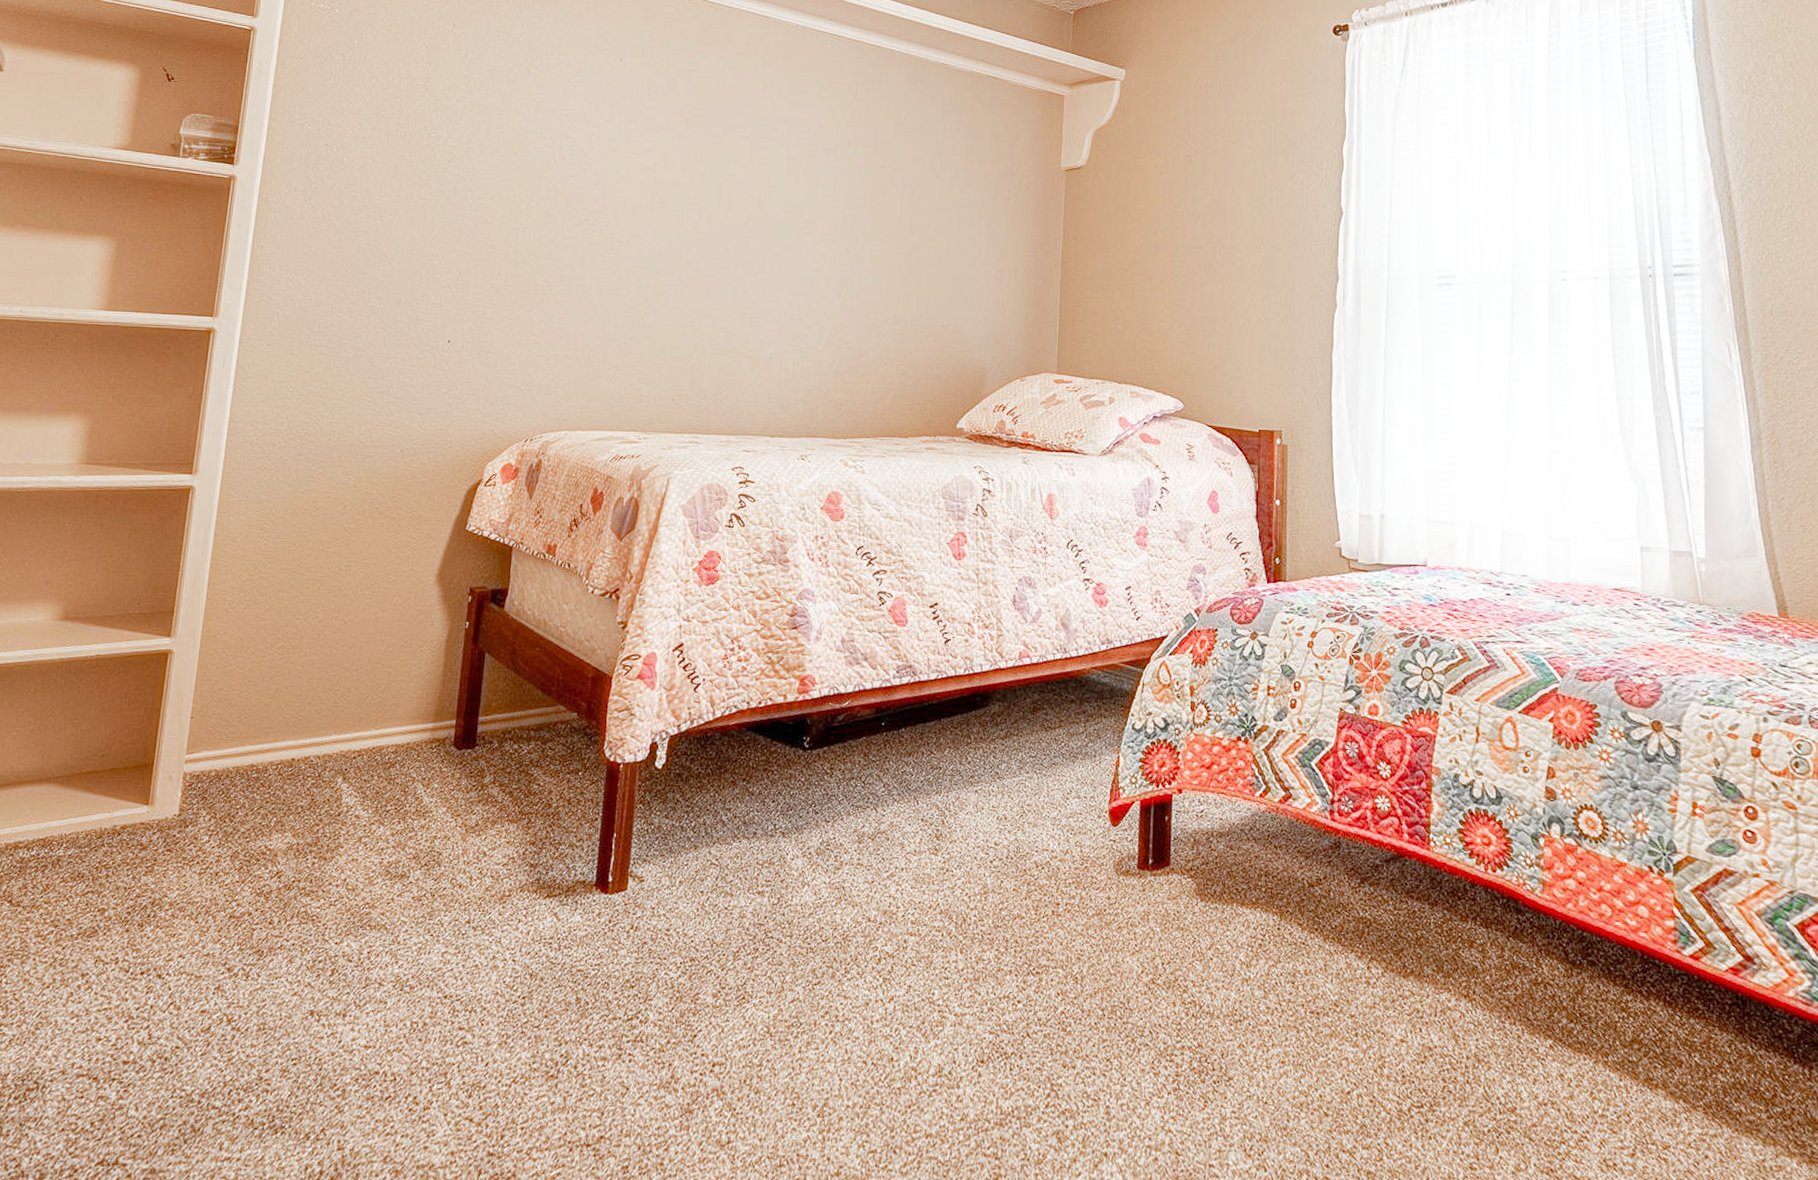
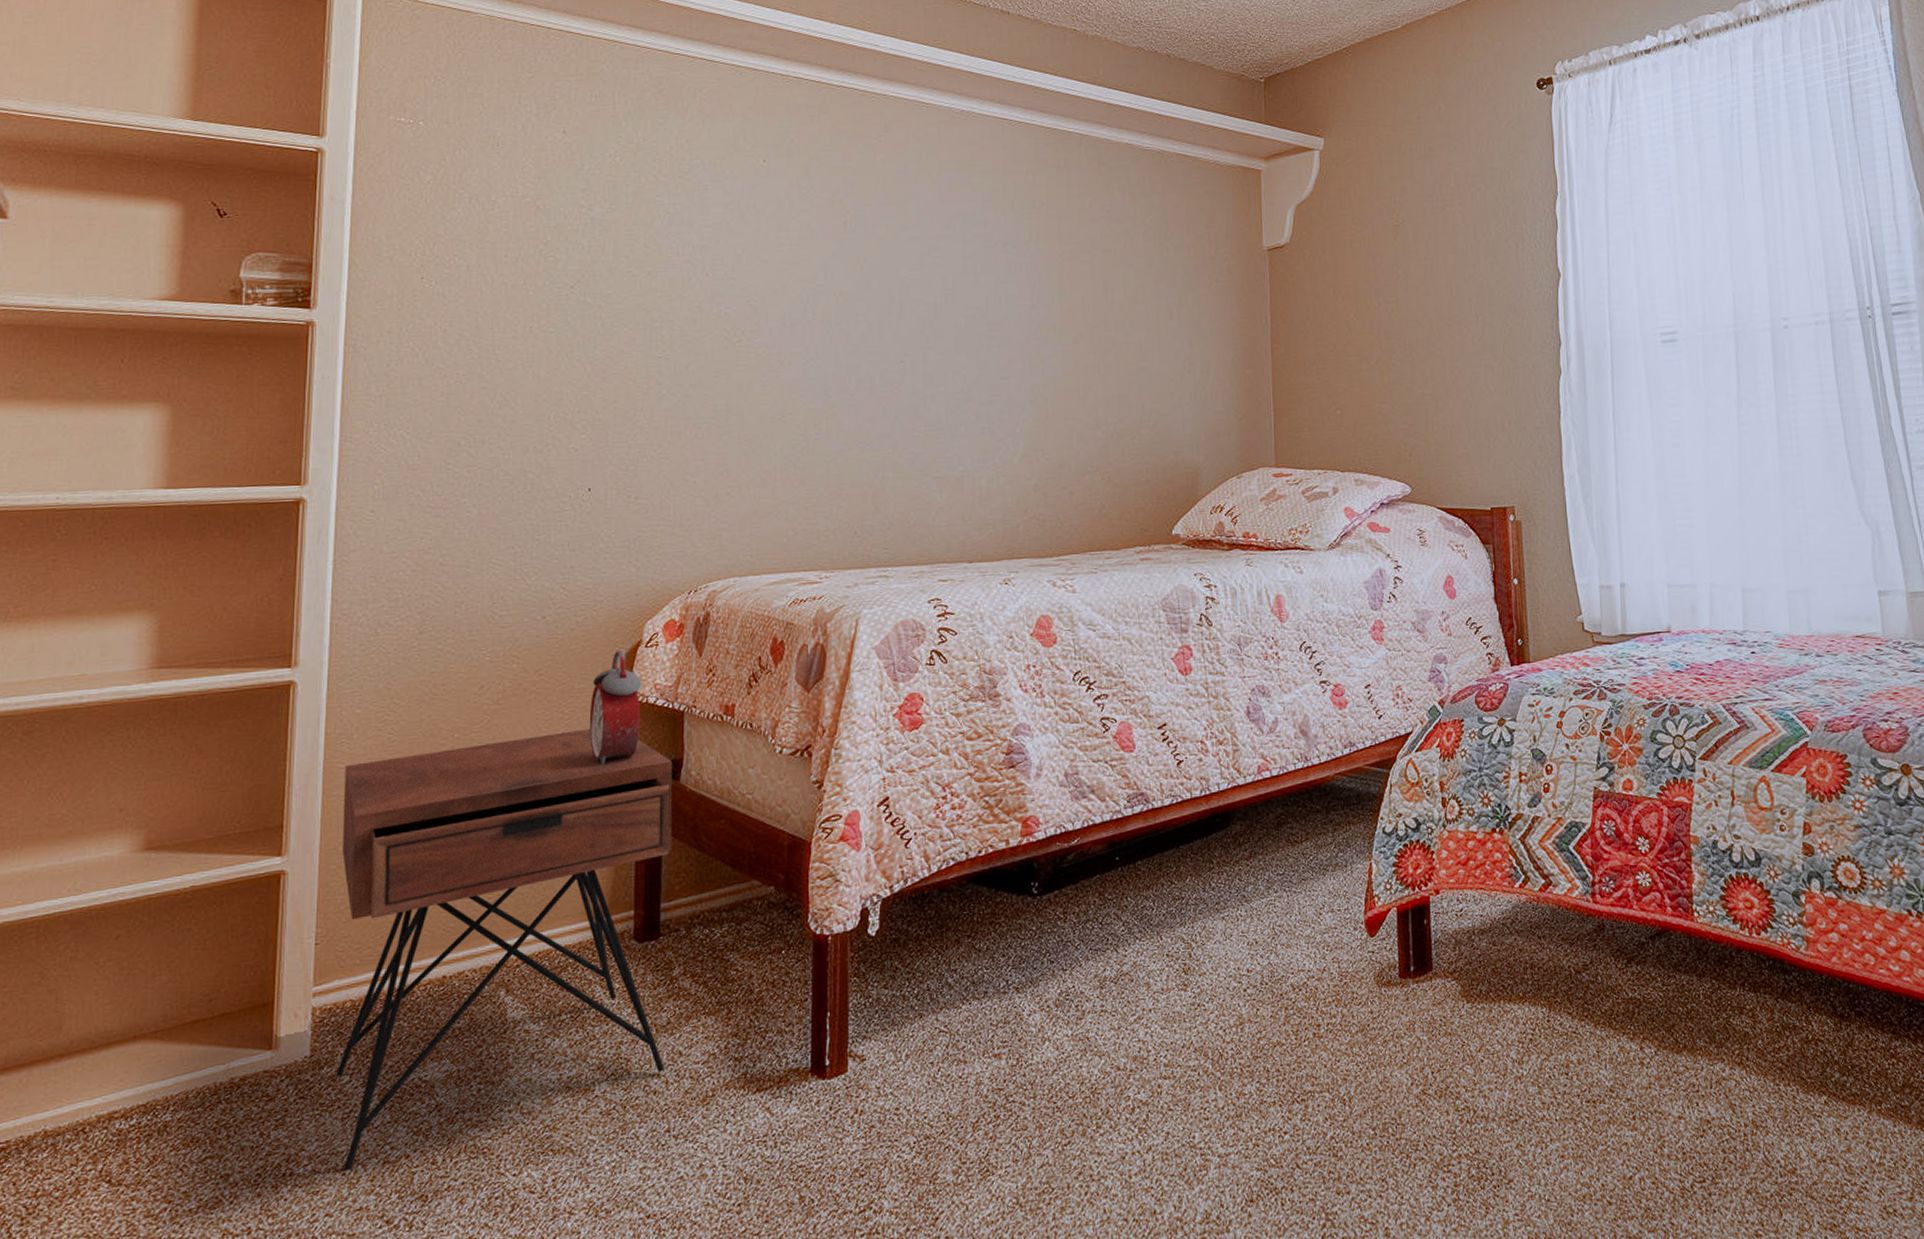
nightstand: none [196,553,499,920] -> present [336,728,673,1172]
alarm clock: none [431,487,479,588] -> present [589,650,642,766]

